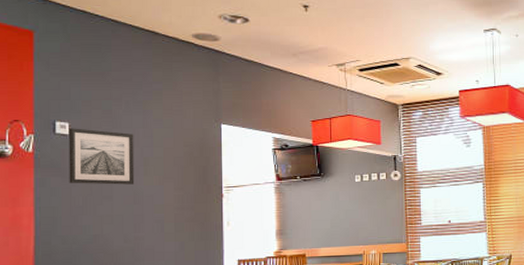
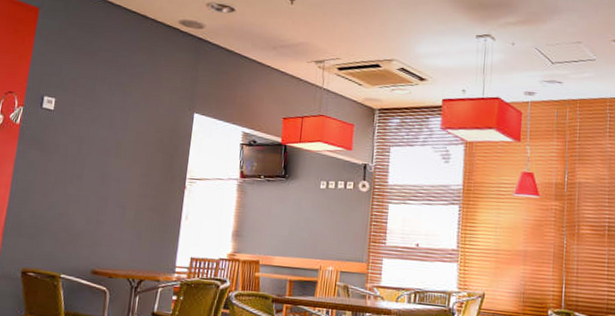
wall art: present [68,128,135,185] -> none [46,103,112,166]

